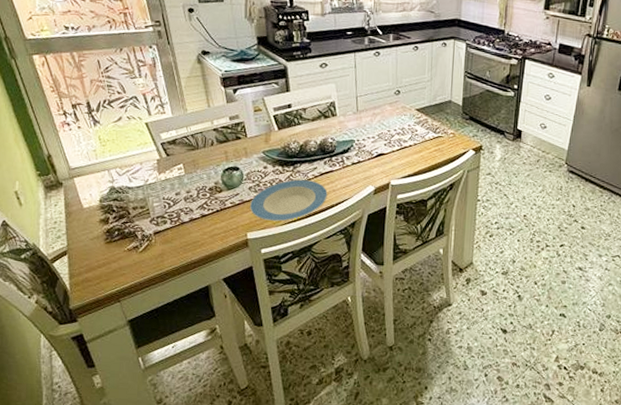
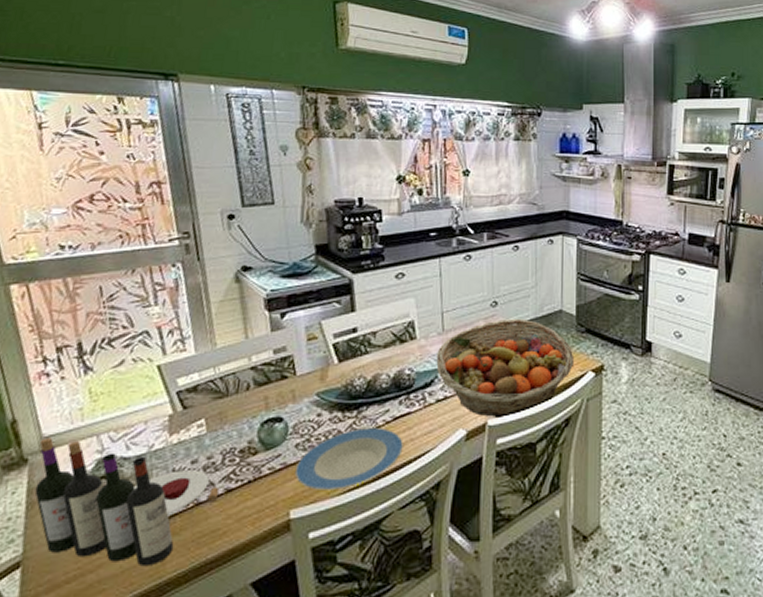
wine bottle: none [69,169,197,262] -> present [34,438,219,567]
fruit basket: none [352,105,460,179] -> present [436,318,575,416]

